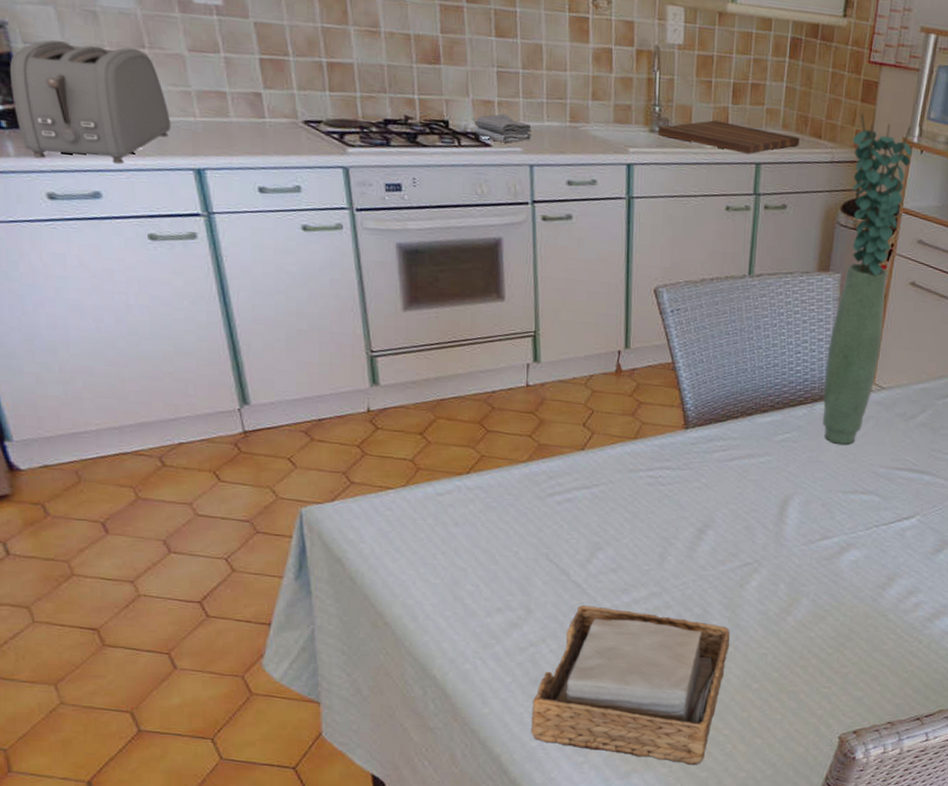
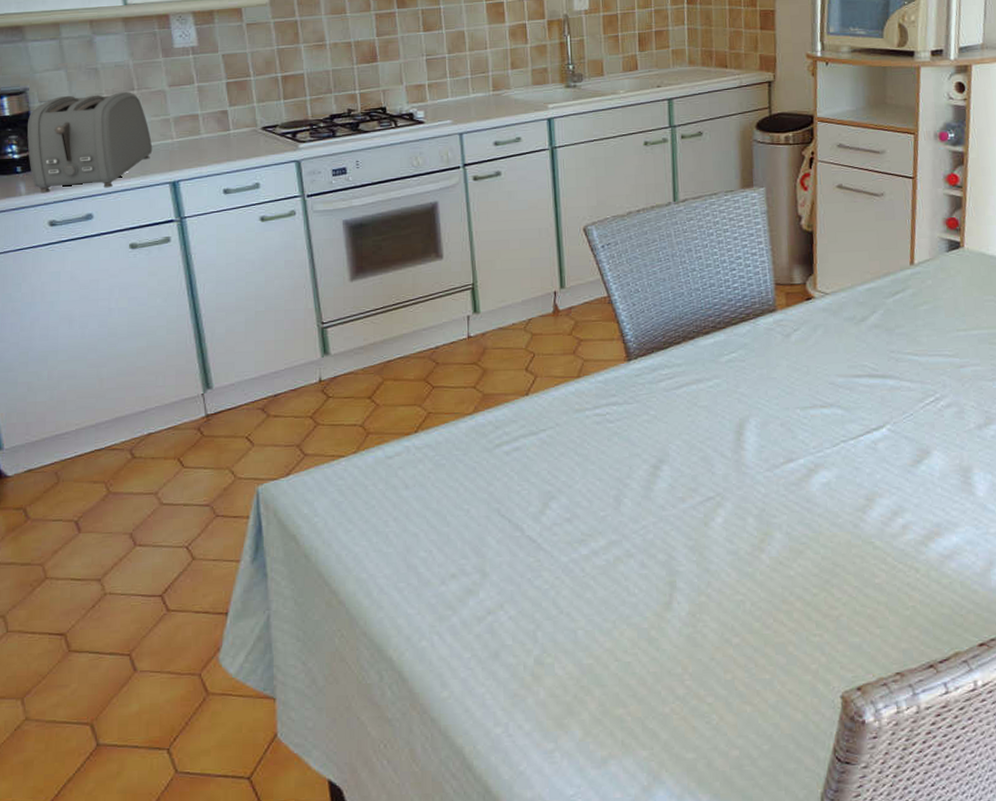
towel: present [475,113,532,143] -> none [409,93,459,118]
napkin holder: present [531,605,730,766] -> none [494,562,702,745]
cutting board: present [657,120,800,155] -> none [573,68,707,93]
vase: present [822,114,913,445] -> none [757,40,818,357]

